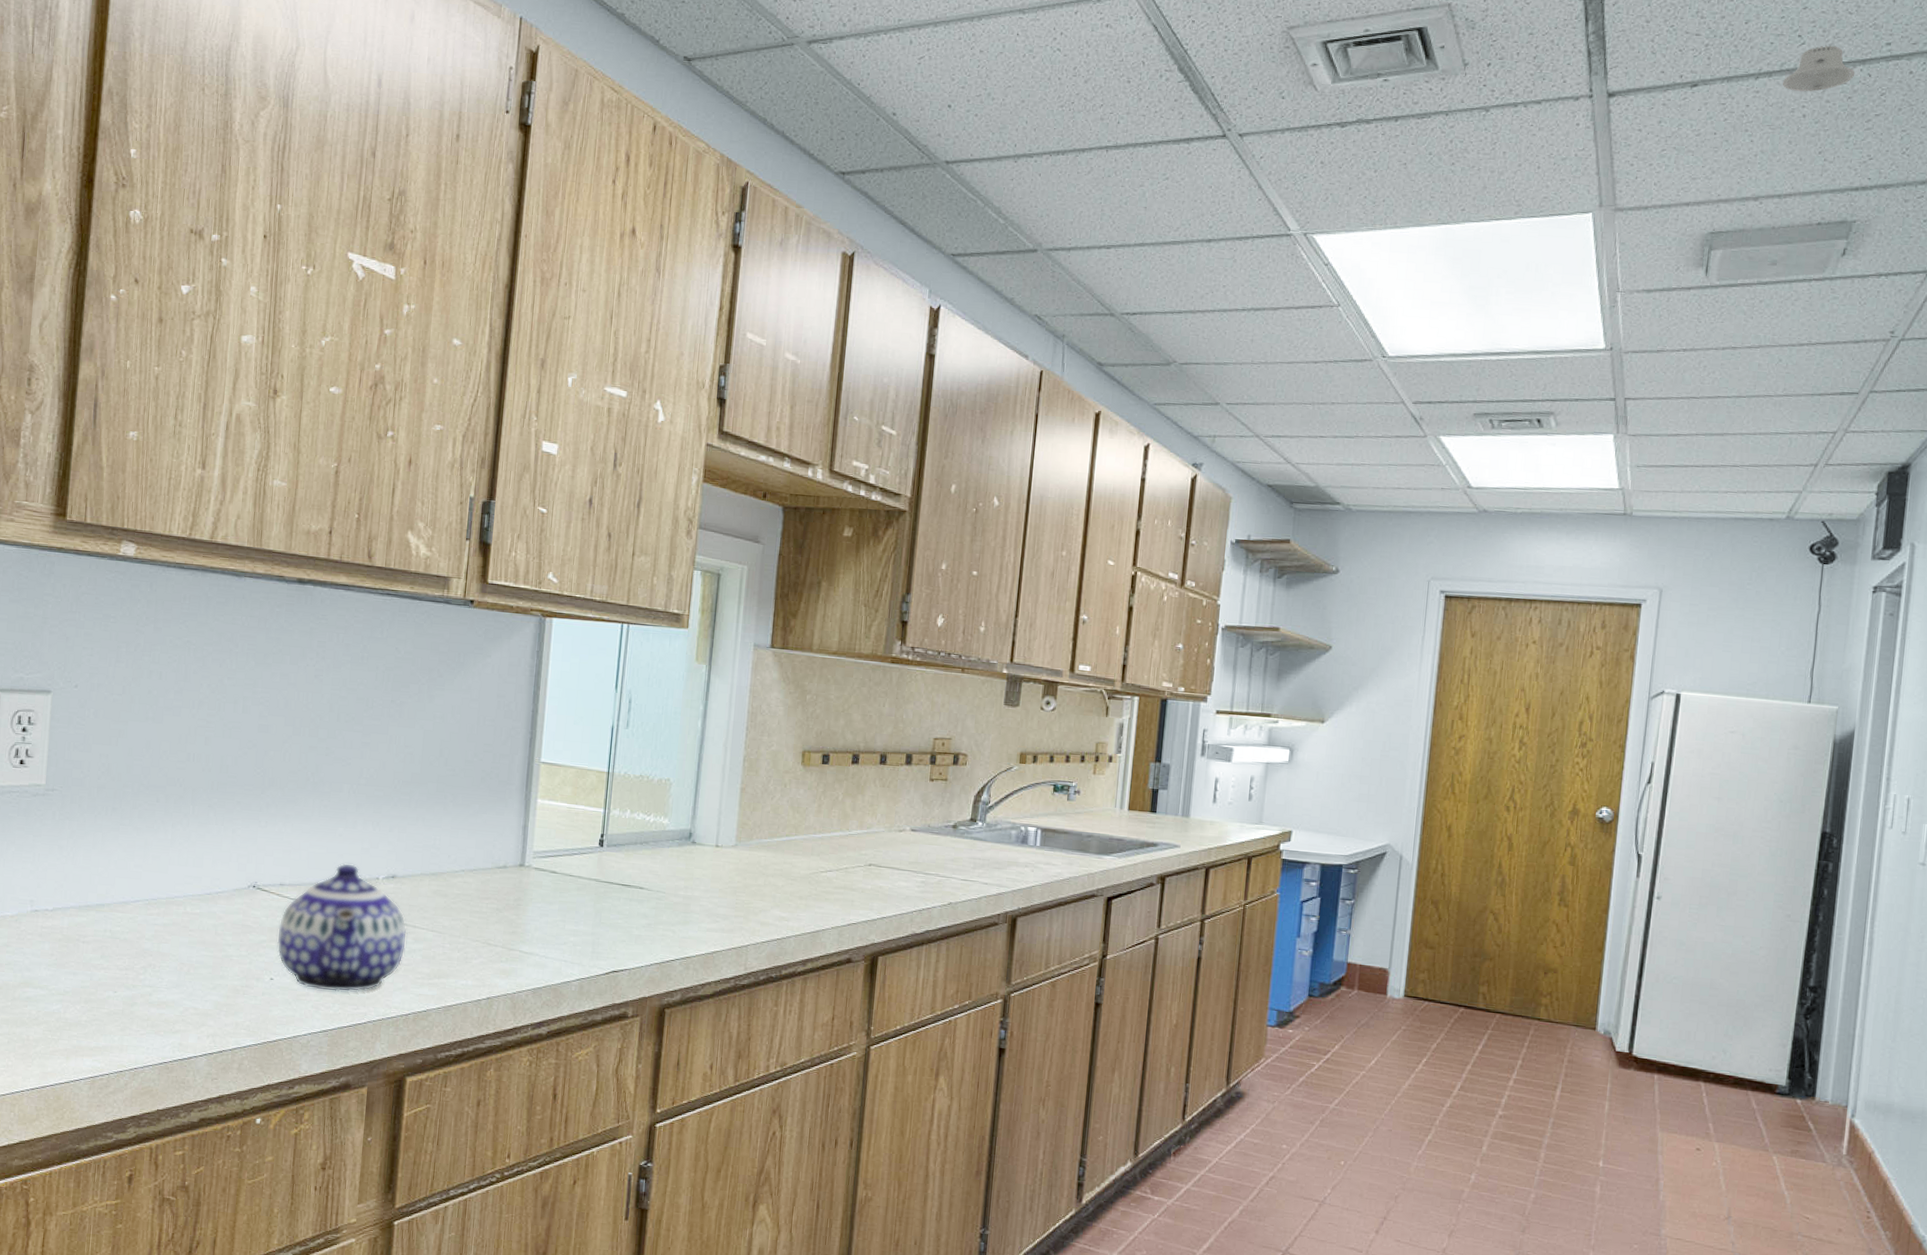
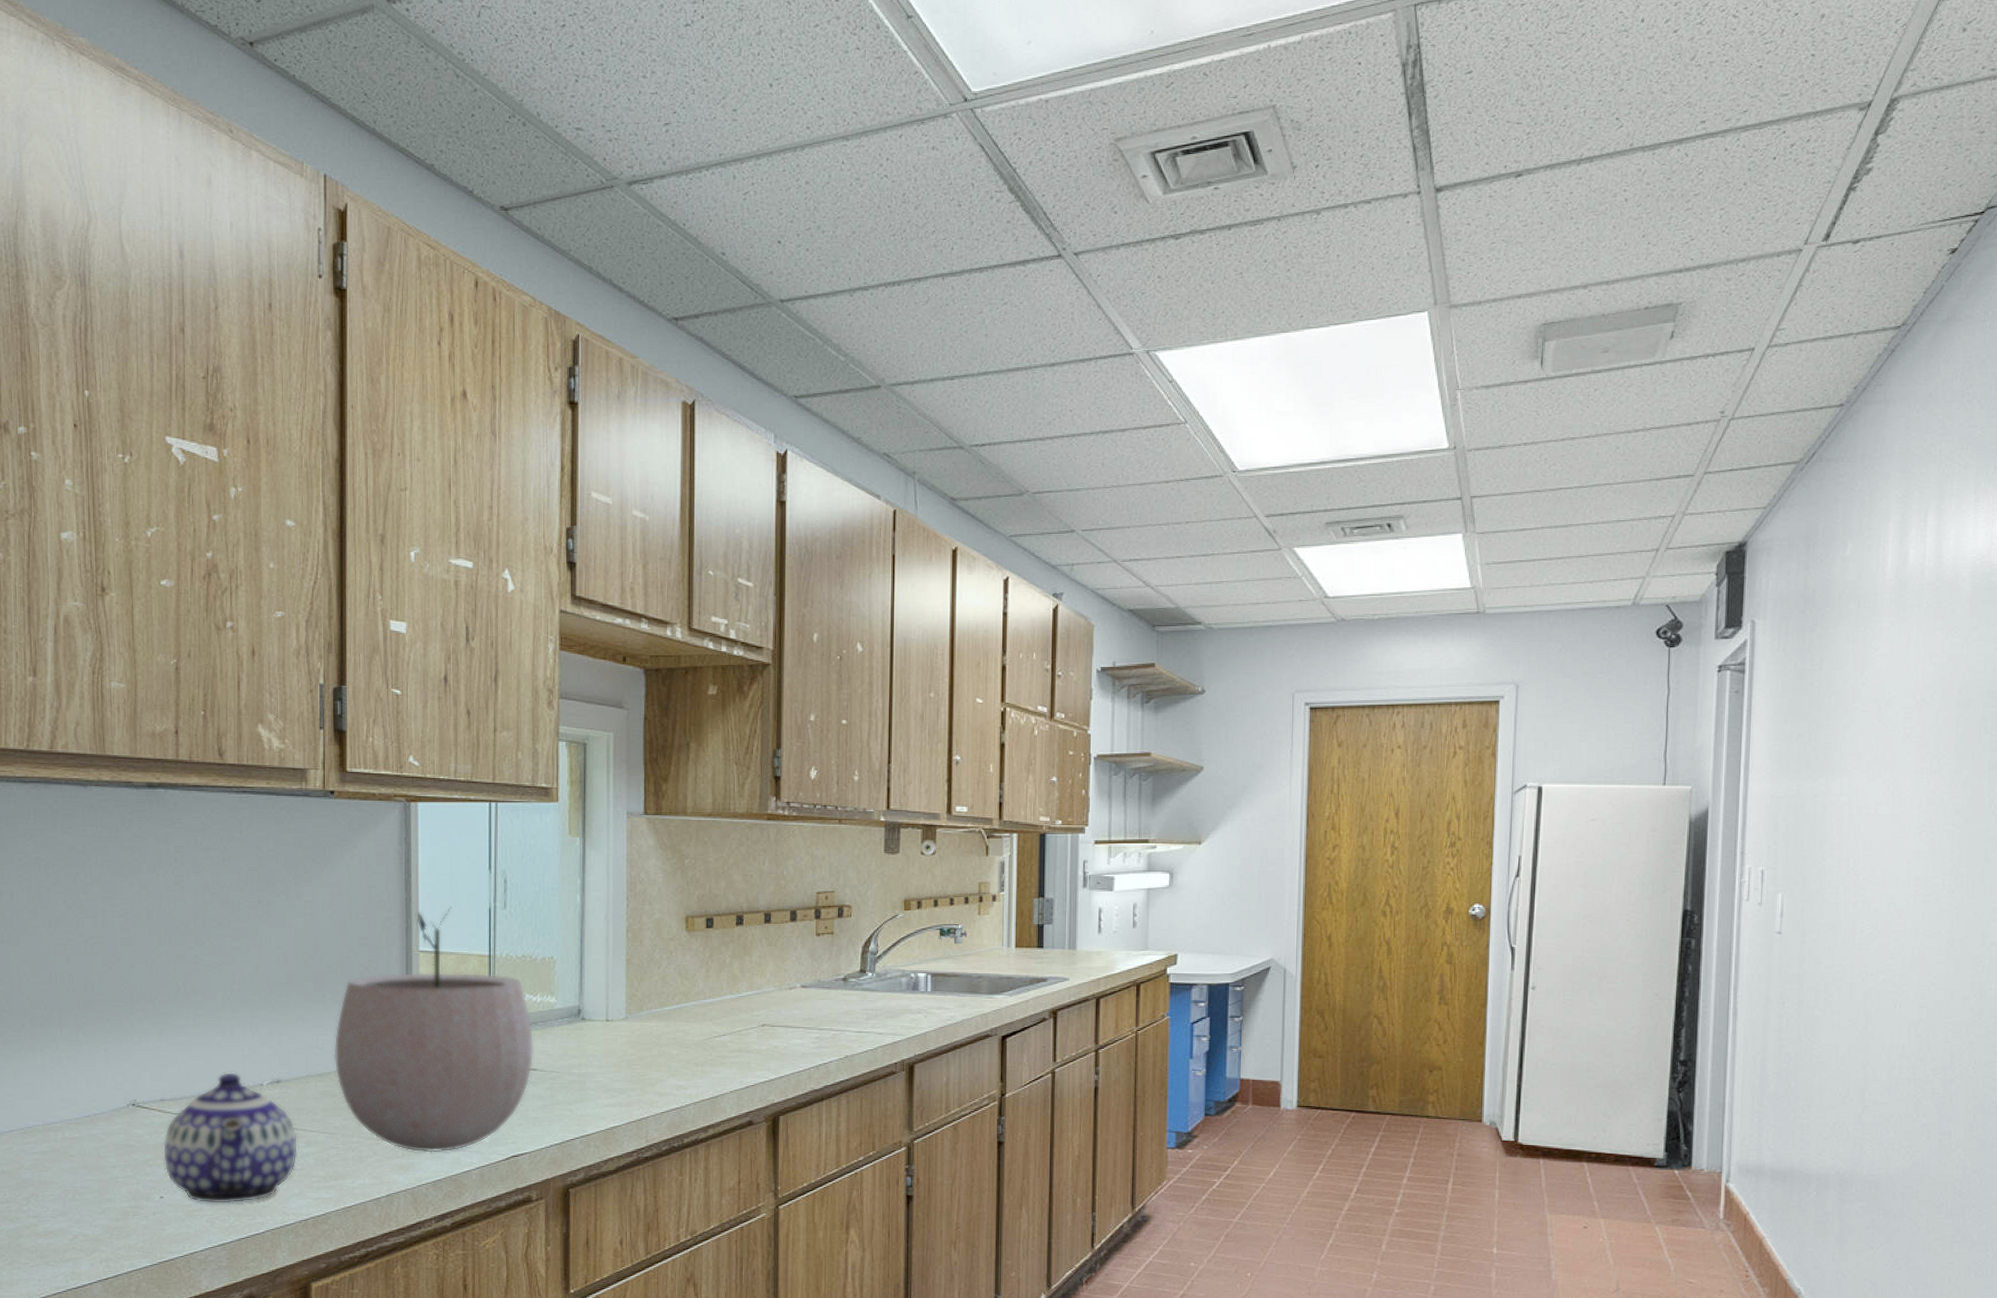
plant pot: none [448,721,644,962] -> present [334,907,534,1153]
recessed light: present [1782,45,1856,92] -> none [1603,127,1673,175]

